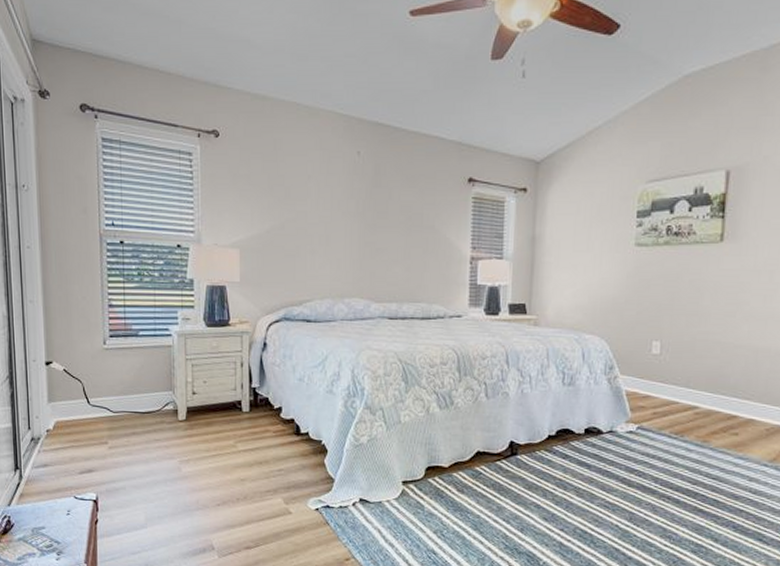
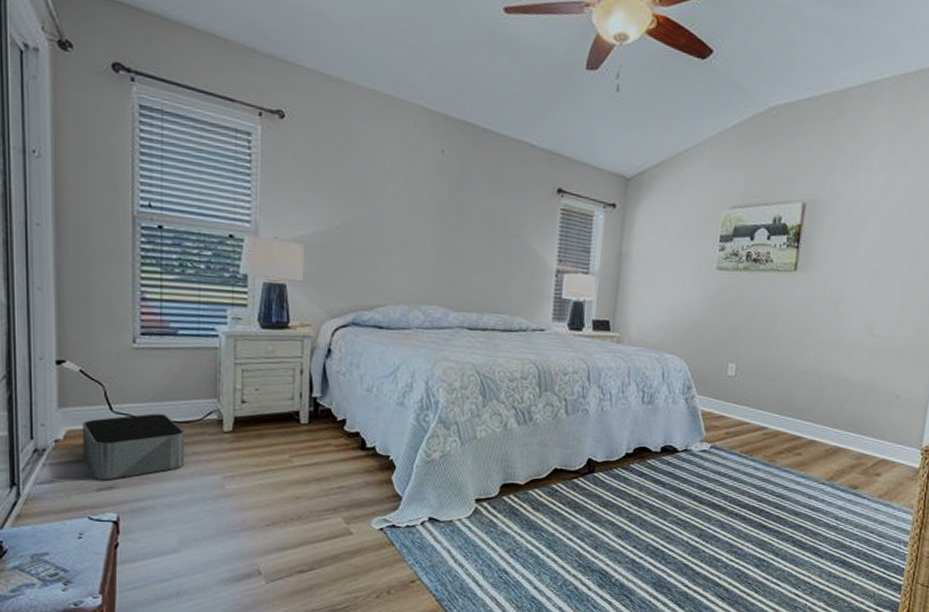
storage bin: none [67,405,148,465] -> present [83,413,185,480]

